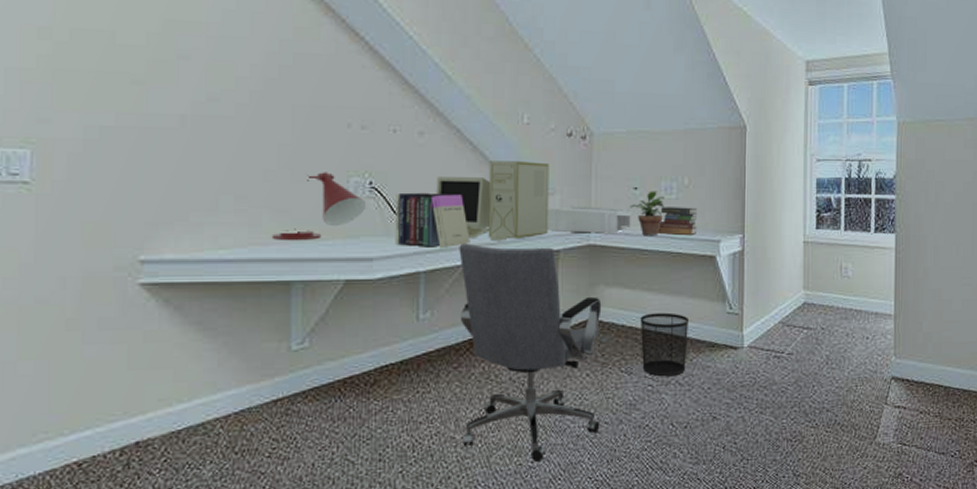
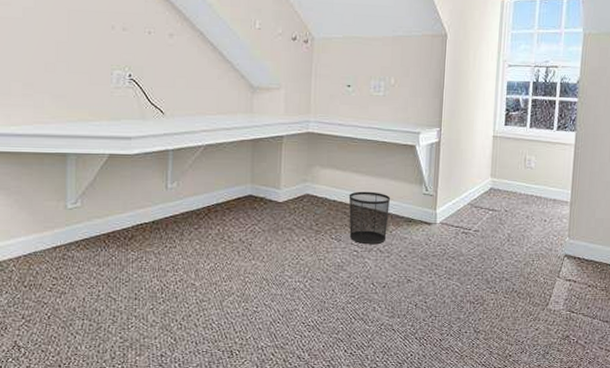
desk lamp: present [271,172,365,241] -> none [51,65,126,122]
books: present [395,192,470,249] -> none [149,84,210,132]
desktop computer: present [435,161,549,241] -> none [182,59,276,127]
office chair: present [459,243,602,462] -> none [200,127,317,307]
printer: present [547,206,640,235] -> none [273,99,352,125]
potted plant: present [629,191,664,235] -> none [343,88,373,126]
books: present [658,207,698,235] -> none [367,102,401,127]

